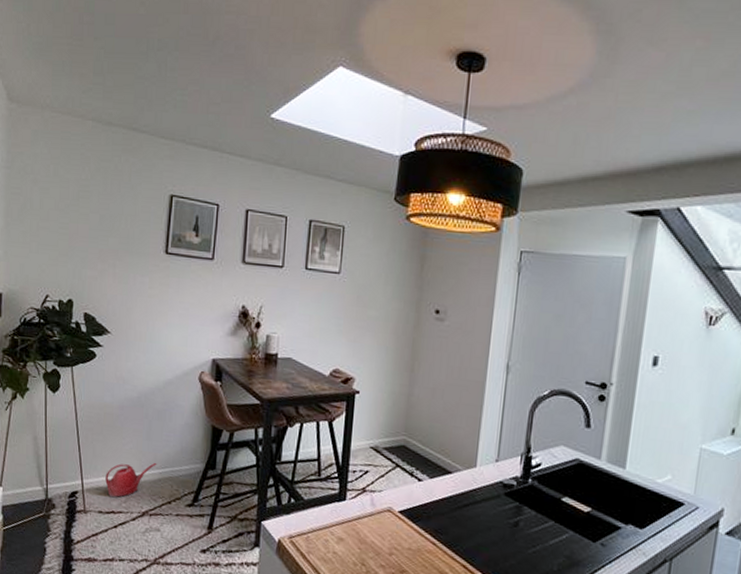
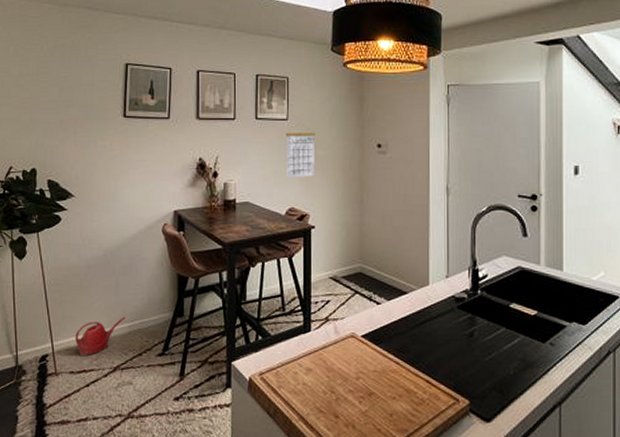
calendar: none [334,280,369,338] -> present [286,124,316,179]

